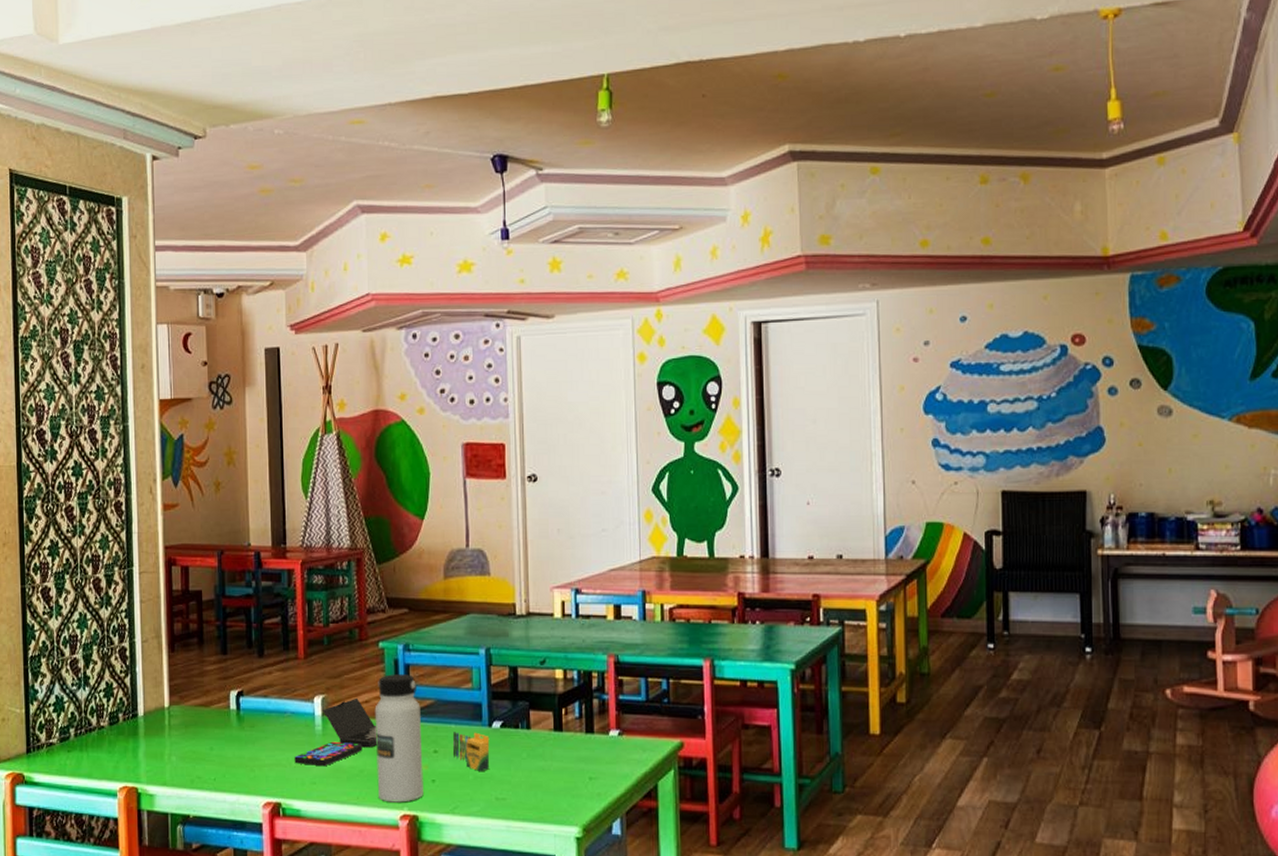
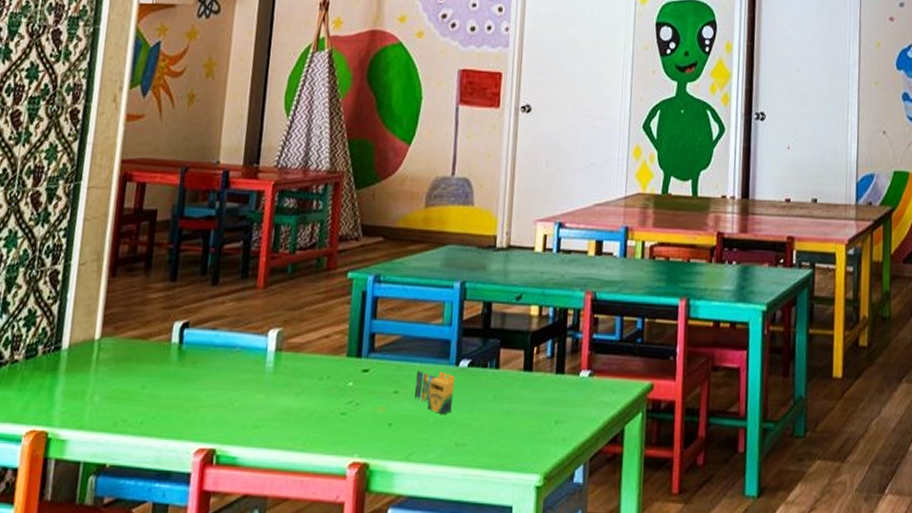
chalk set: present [294,697,378,767] -> none [237,332,335,408]
water bottle: present [374,674,423,803] -> none [327,307,385,449]

